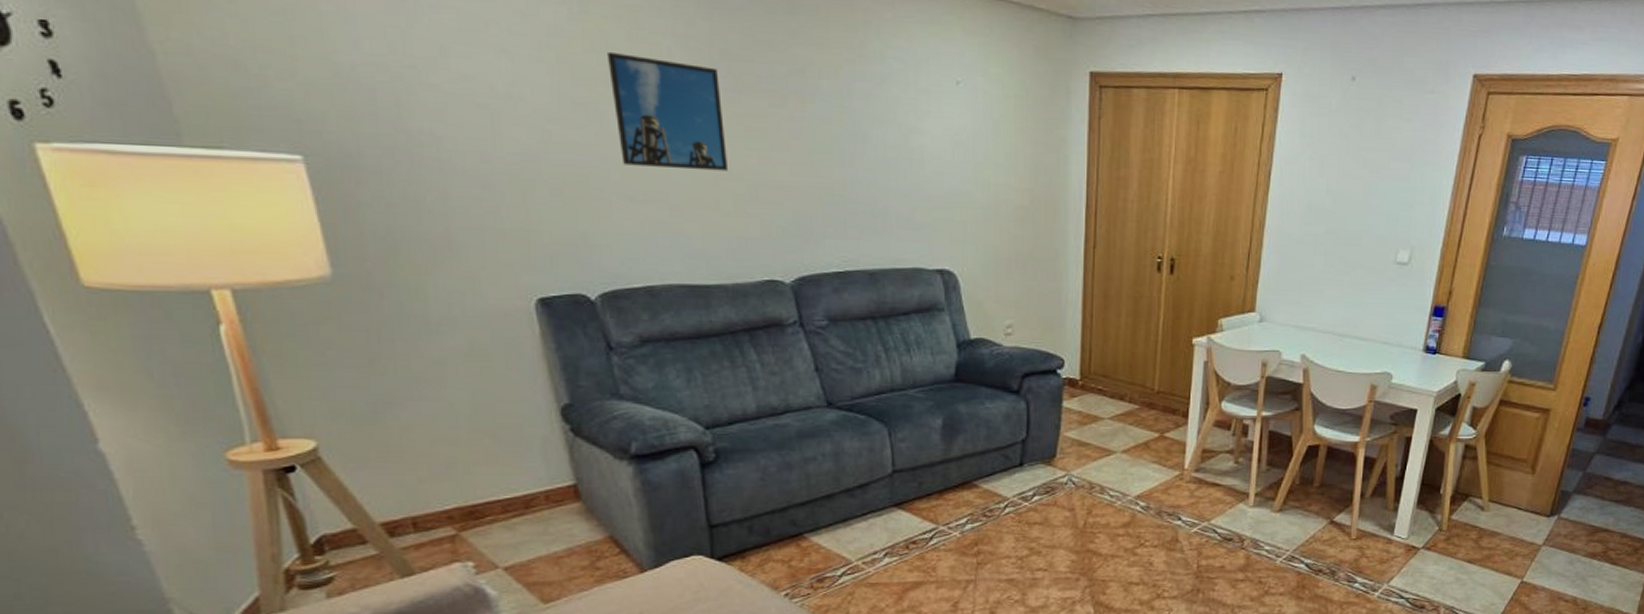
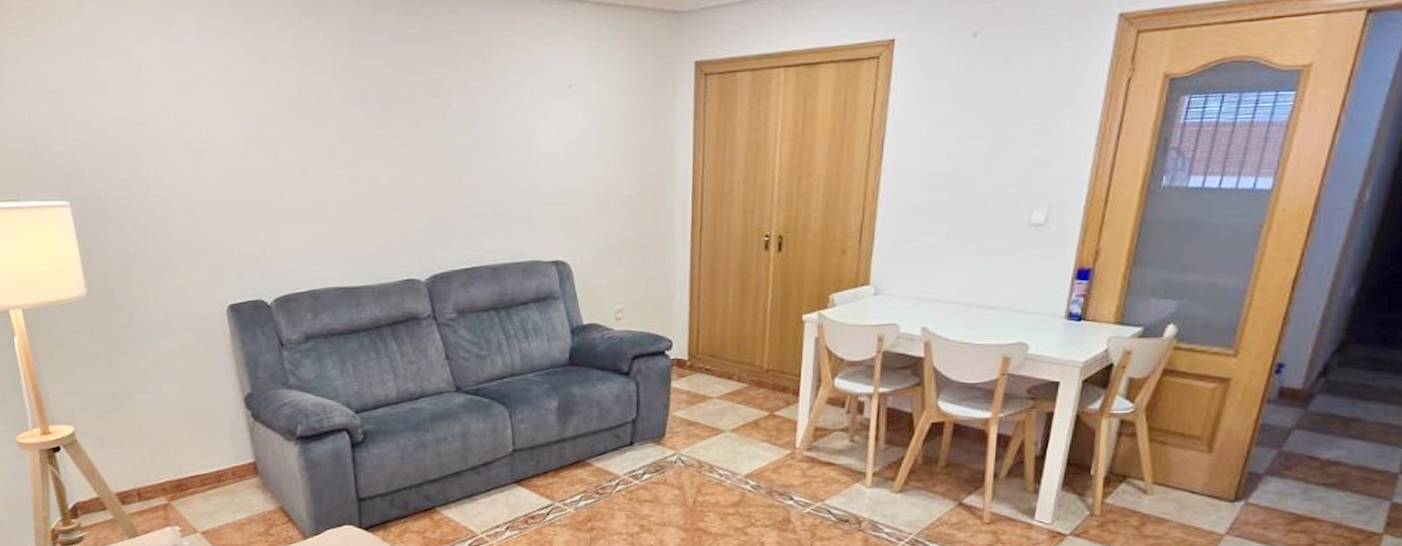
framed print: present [606,51,727,171] -> none [281,93,374,188]

